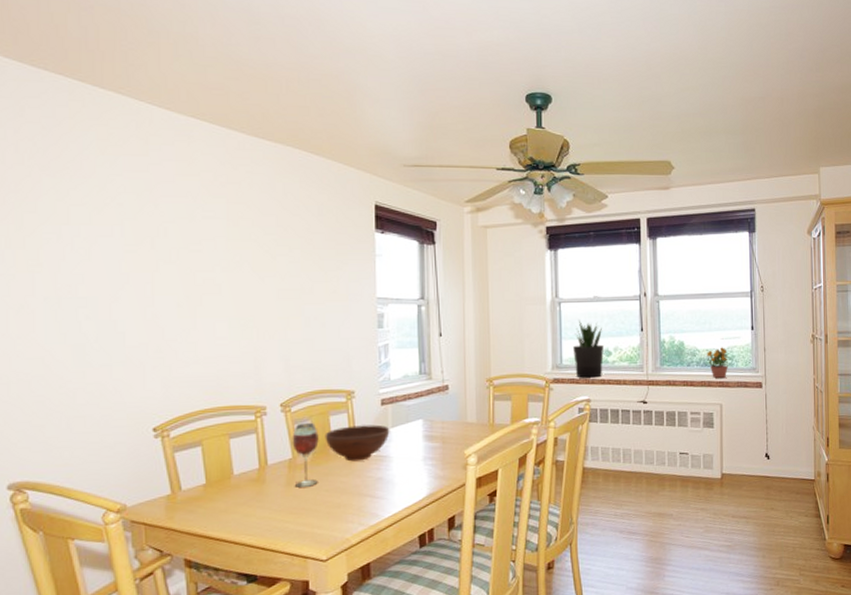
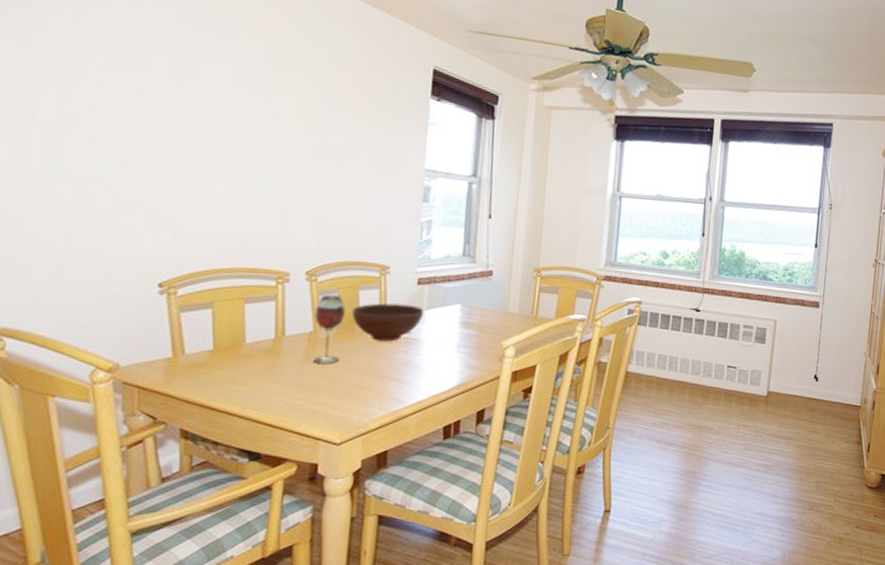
planter: present [573,319,604,378] -> none [629,216,662,280]
flowerpot: present [707,347,729,378] -> none [766,262,789,293]

